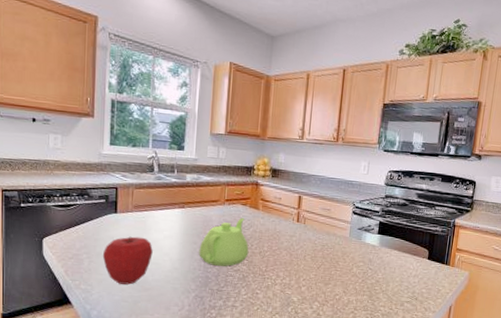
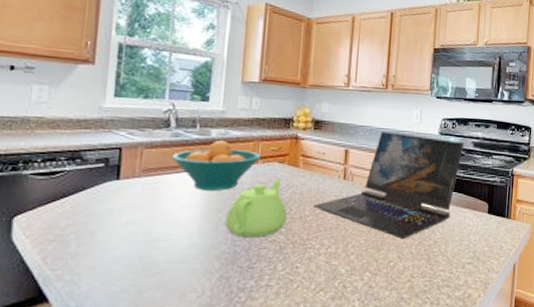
apple: present [102,236,153,285] -> none [96,208,166,270]
fruit bowl: none [155,184,228,226] -> present [171,141,262,190]
laptop: none [271,181,409,277] -> present [313,132,465,240]

